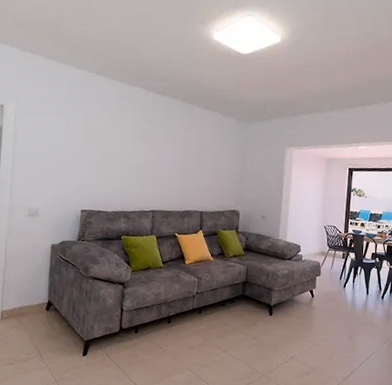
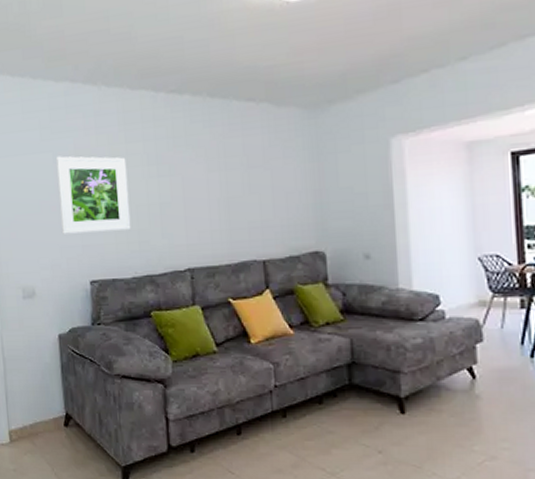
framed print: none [65,120,120,179] -> present [56,156,131,234]

